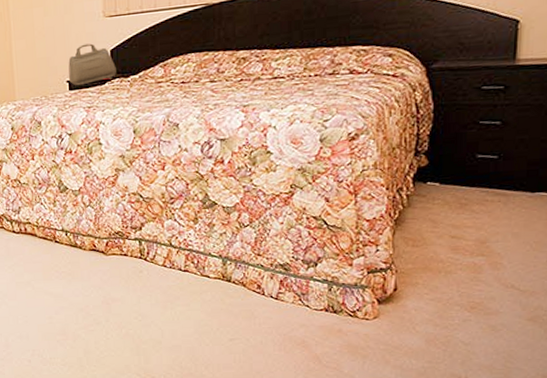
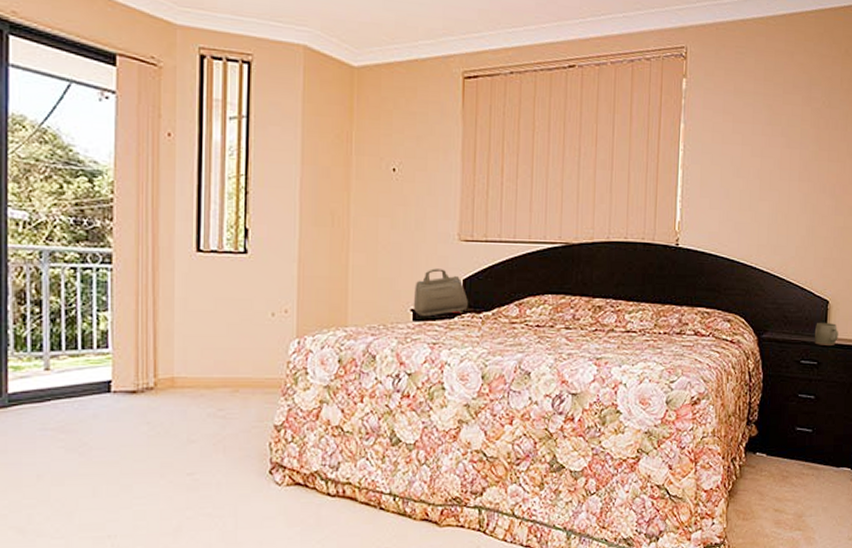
mug: none [499,43,533,69] -> present [814,323,839,345]

